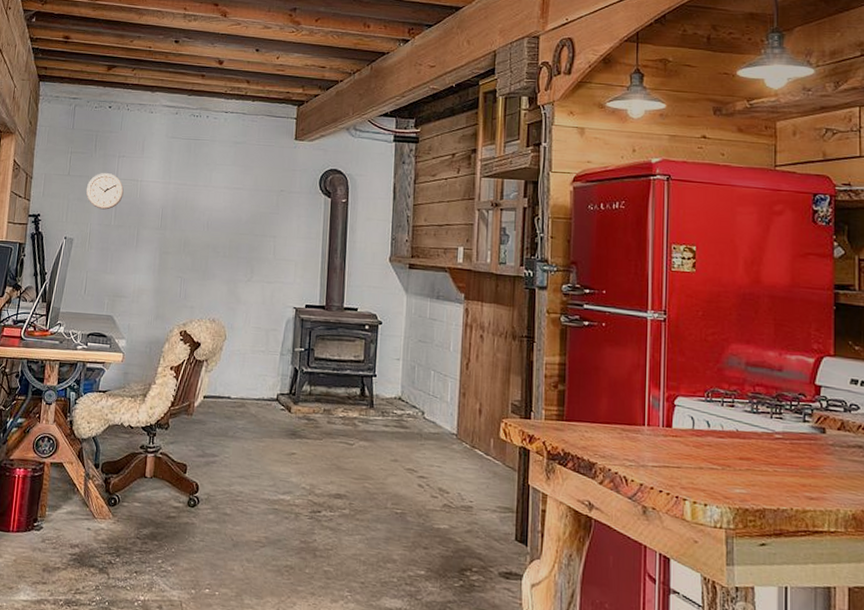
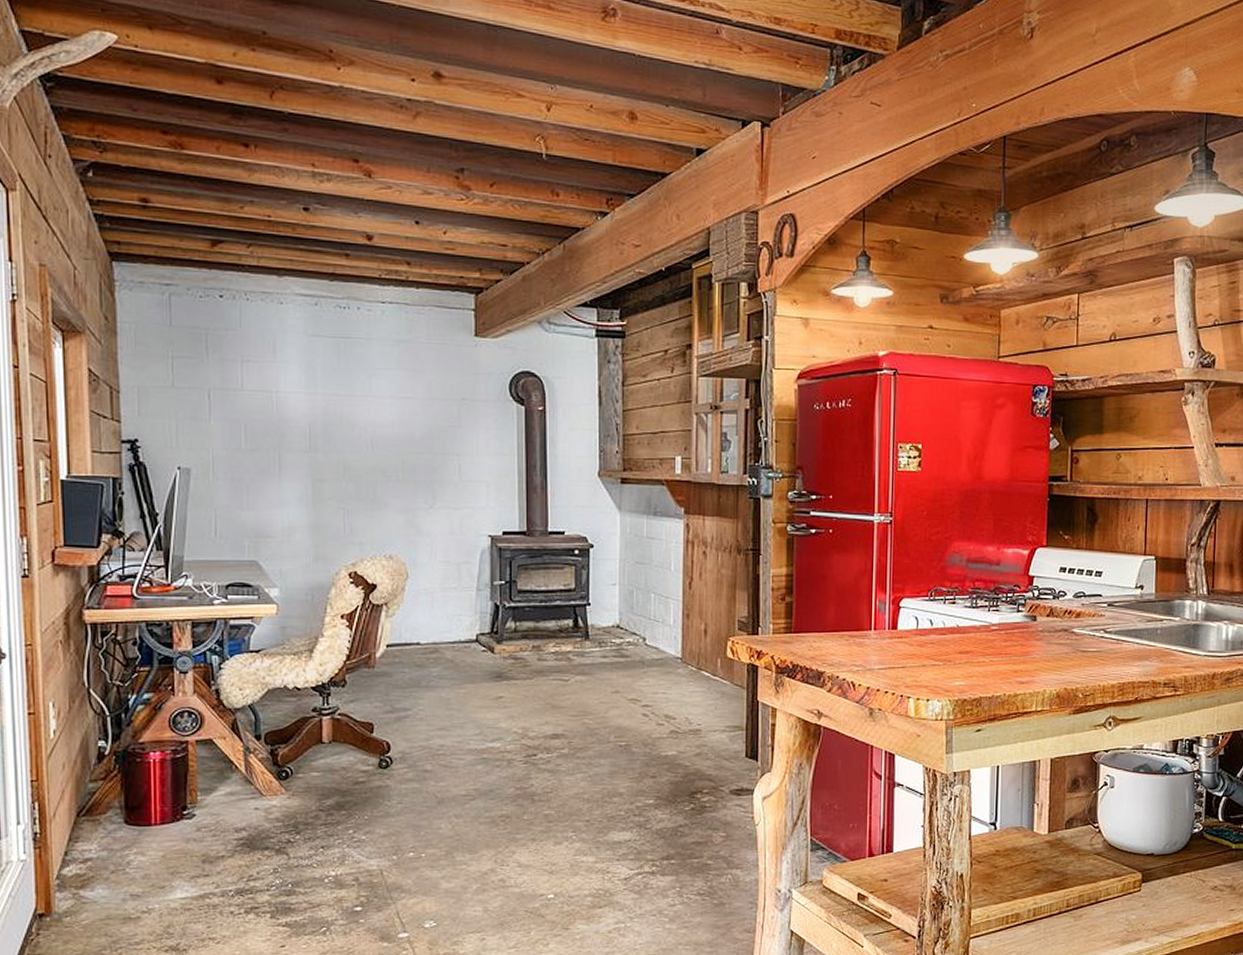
wall clock: present [86,173,124,210] -> none [200,383,254,430]

